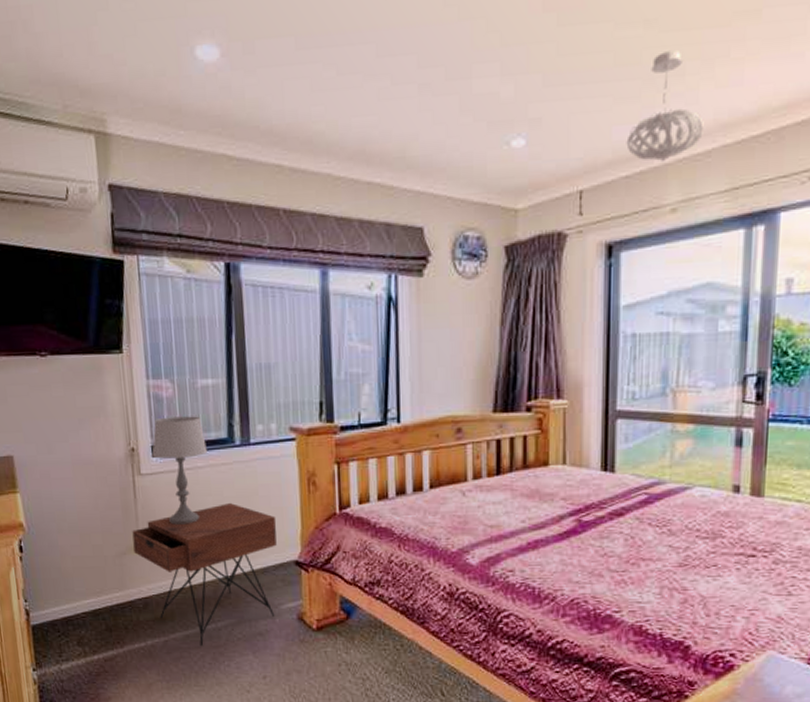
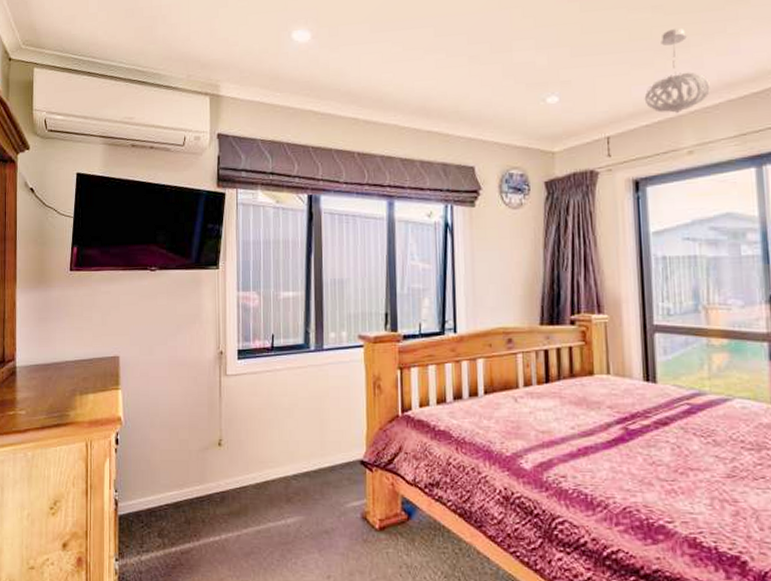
nightstand: present [132,503,277,647] -> none [215,404,345,543]
table lamp: present [151,416,207,525] -> none [237,324,285,422]

